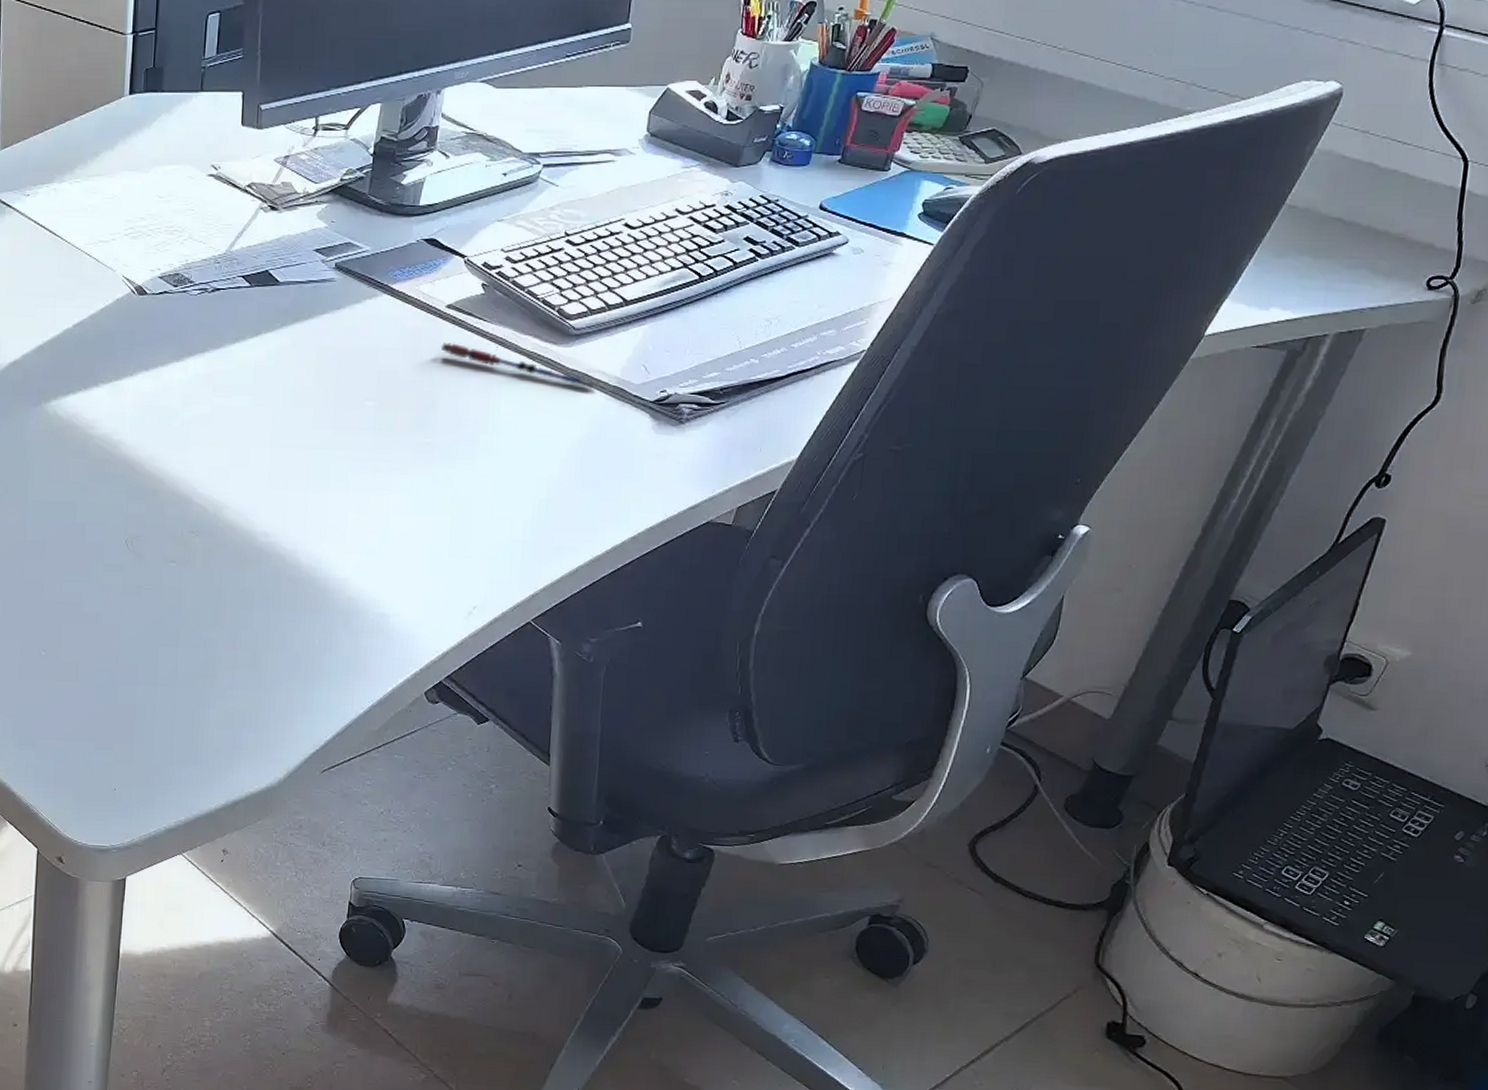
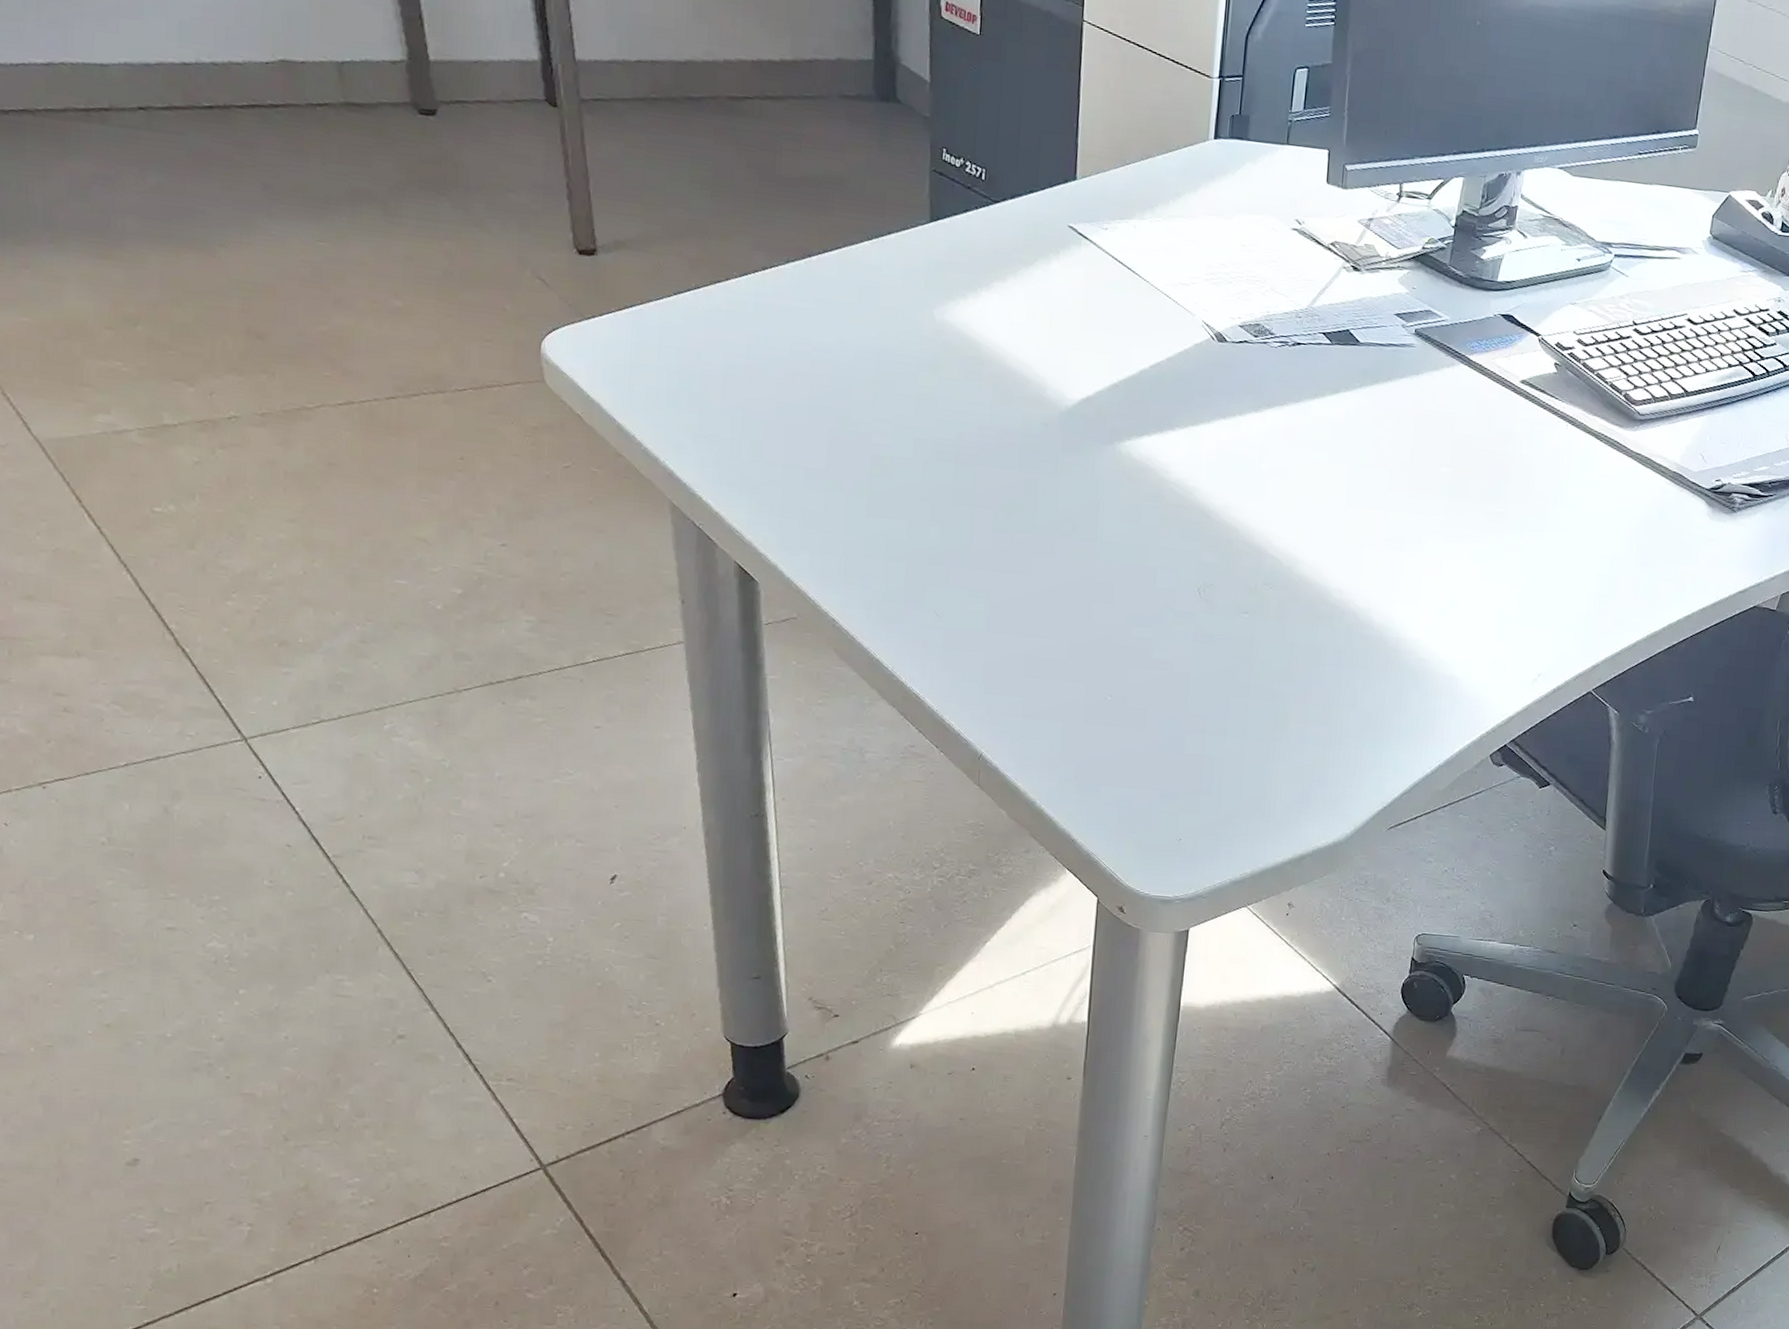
pen: present [440,343,595,389] -> none [1514,416,1656,473]

